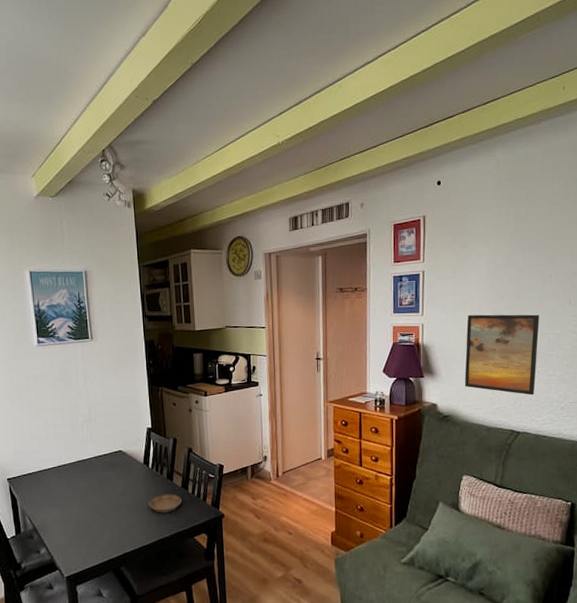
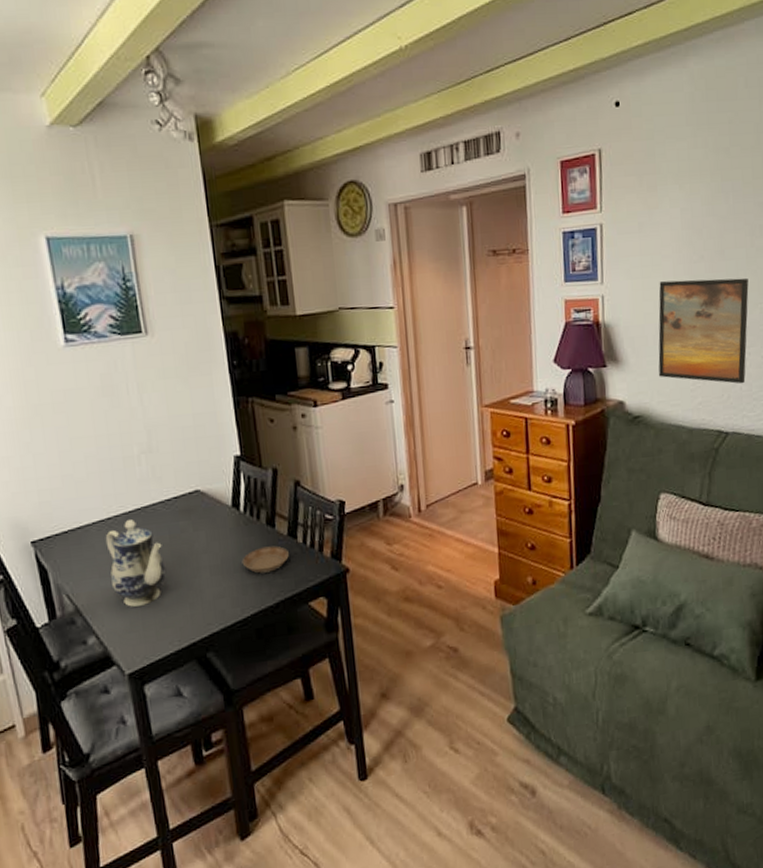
teapot: none [56,468,96,530] -> present [105,519,167,607]

